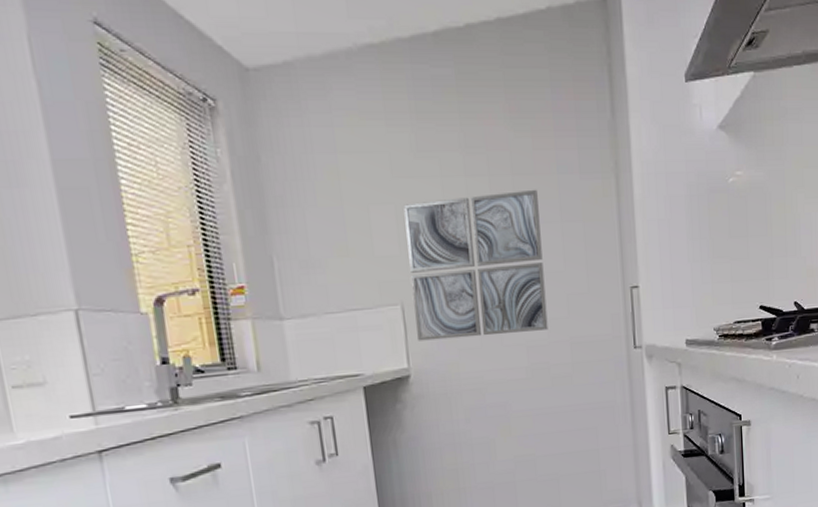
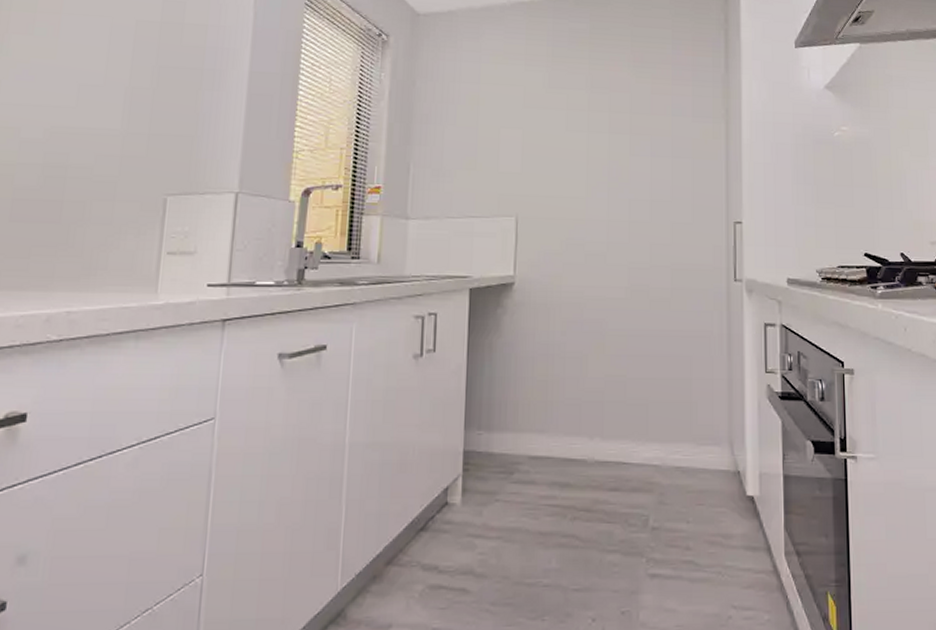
wall art: present [403,189,548,341] -> none [527,127,652,254]

